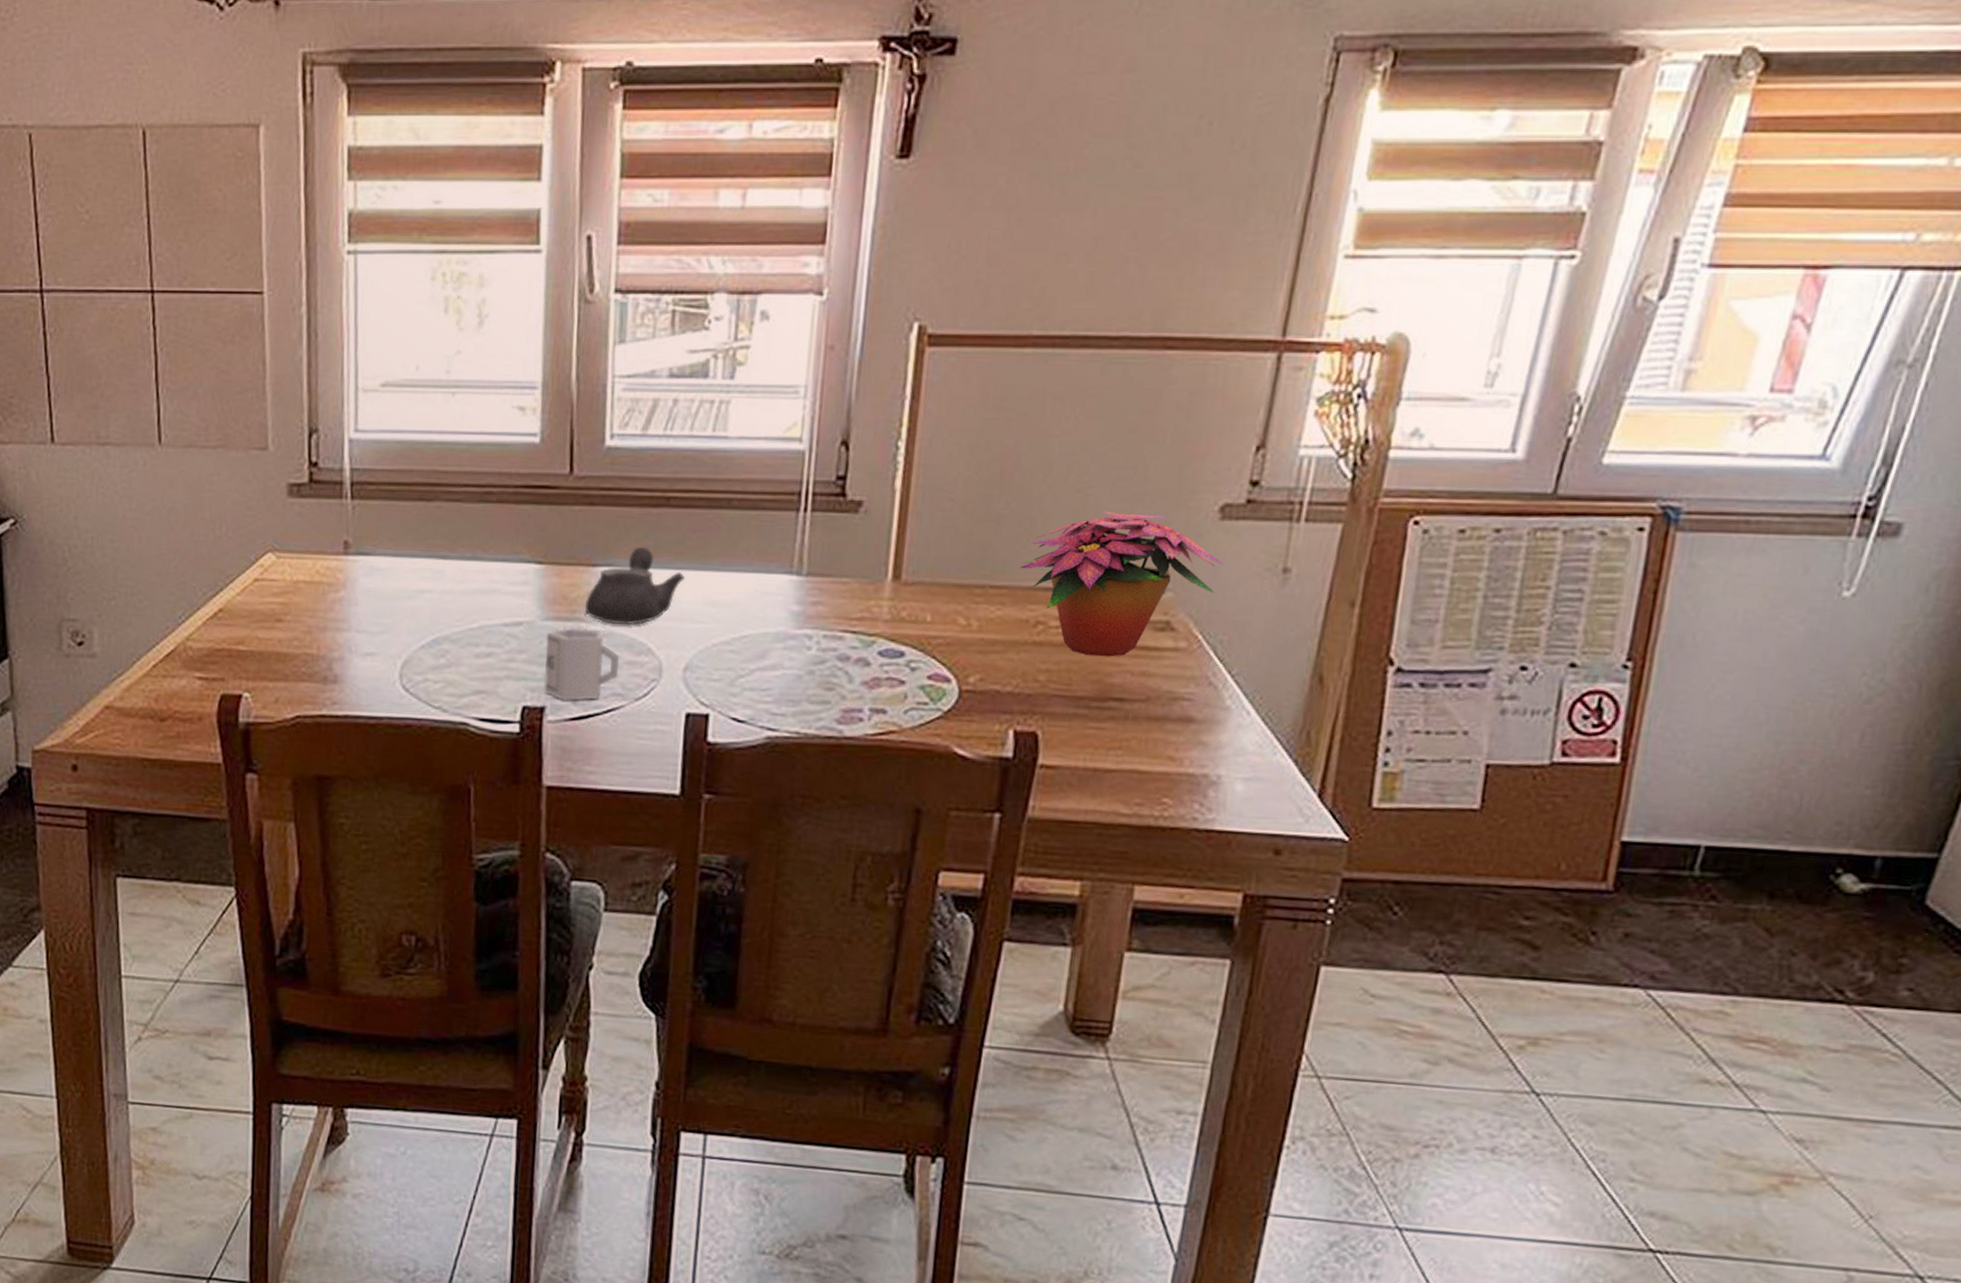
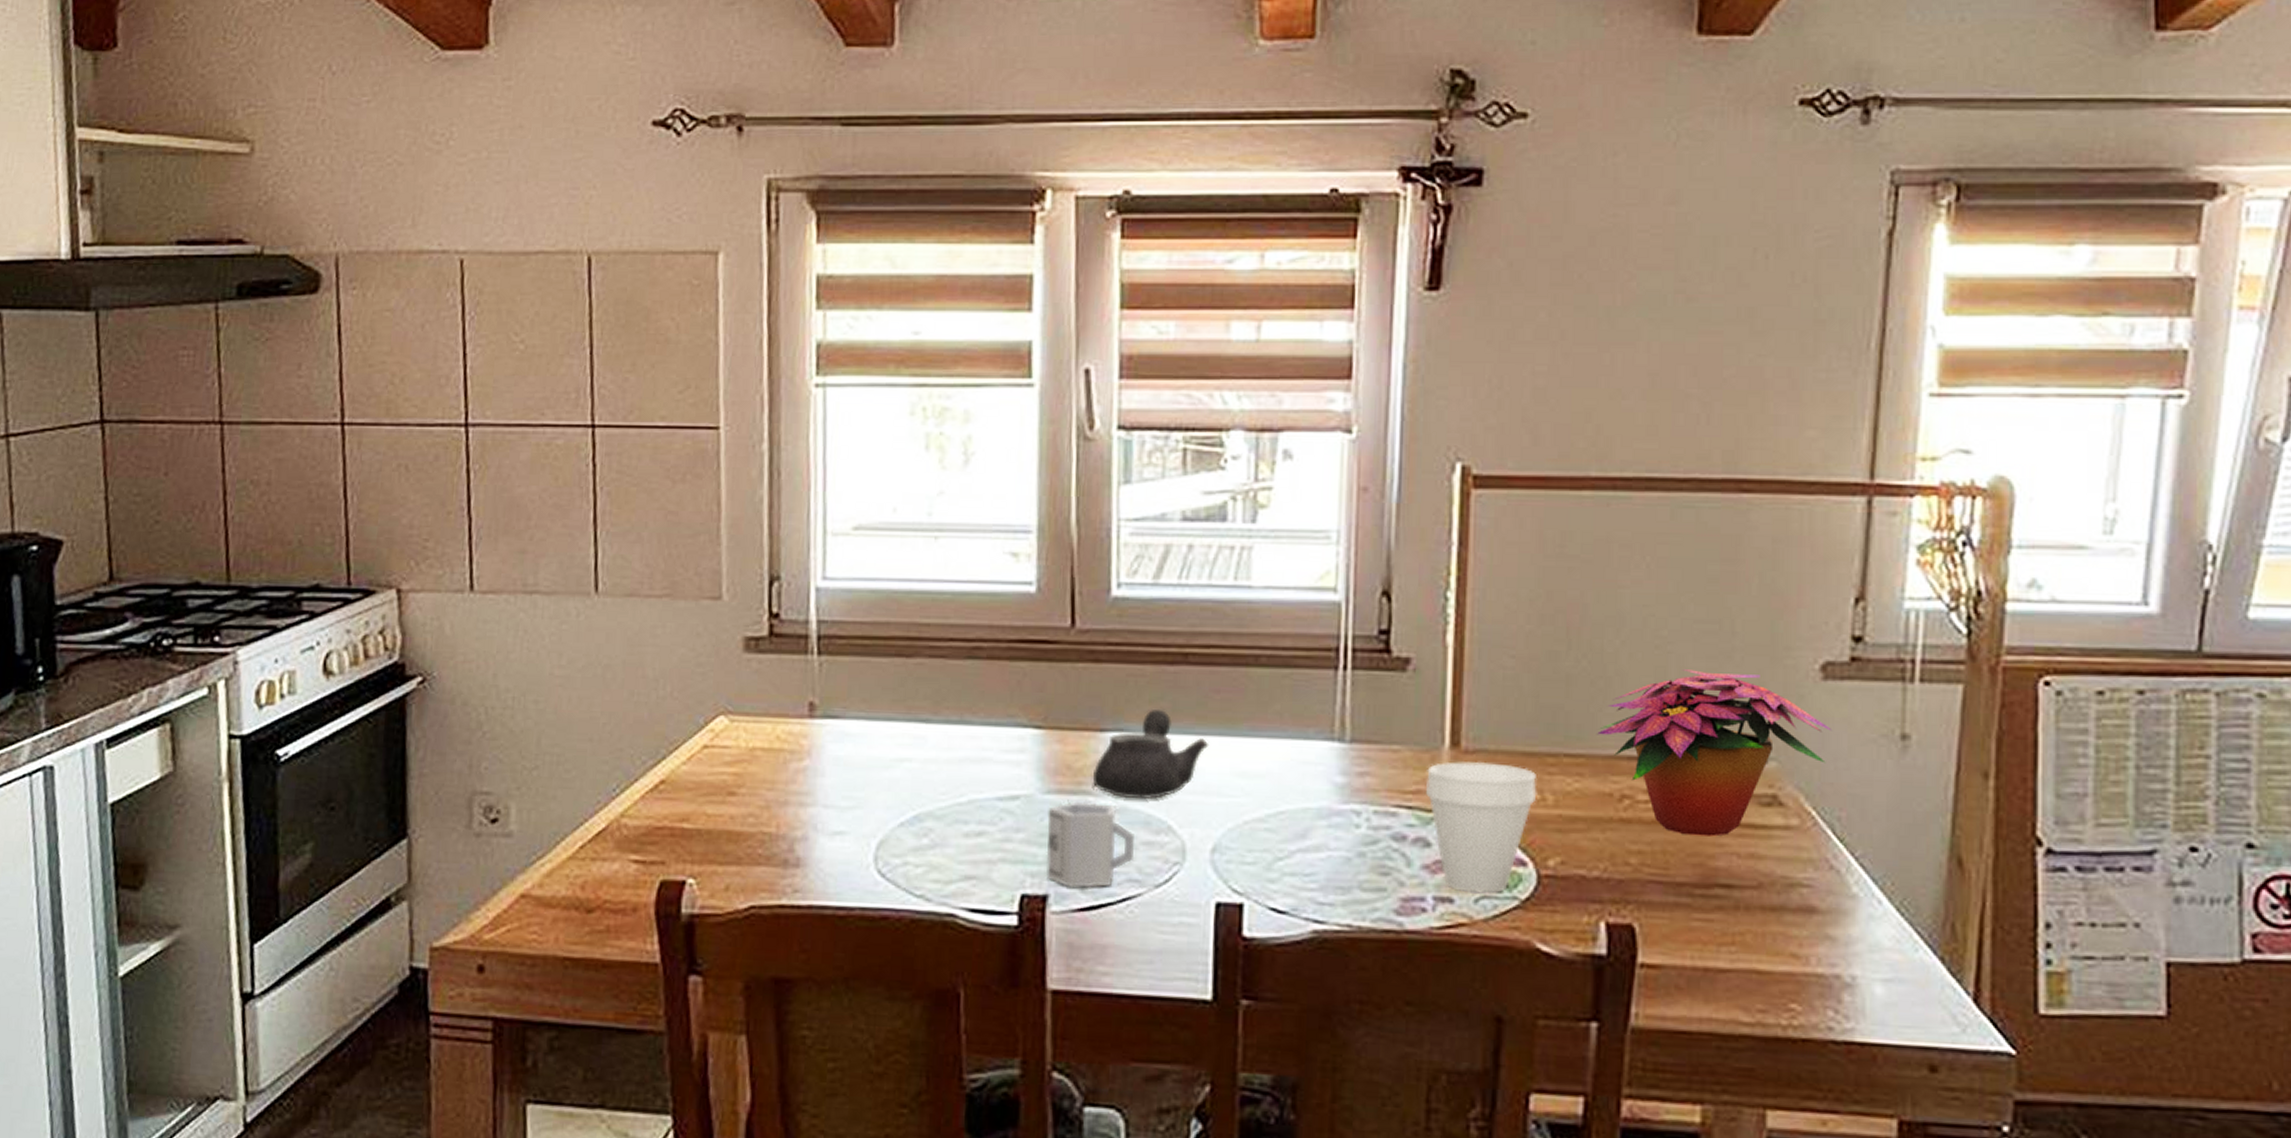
cup: none [869,592,964,706] -> present [1426,761,1537,894]

